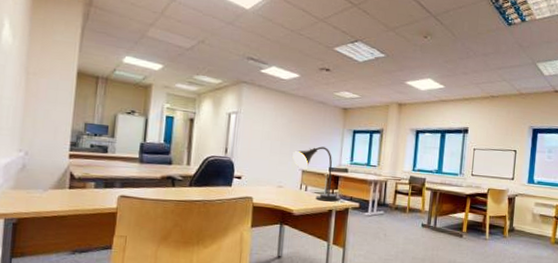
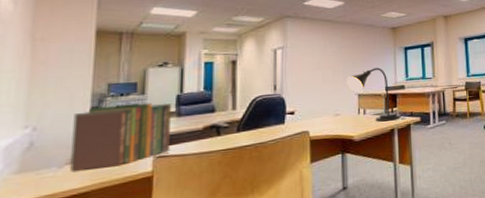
books: none [52,143,135,199] -> present [70,102,171,173]

